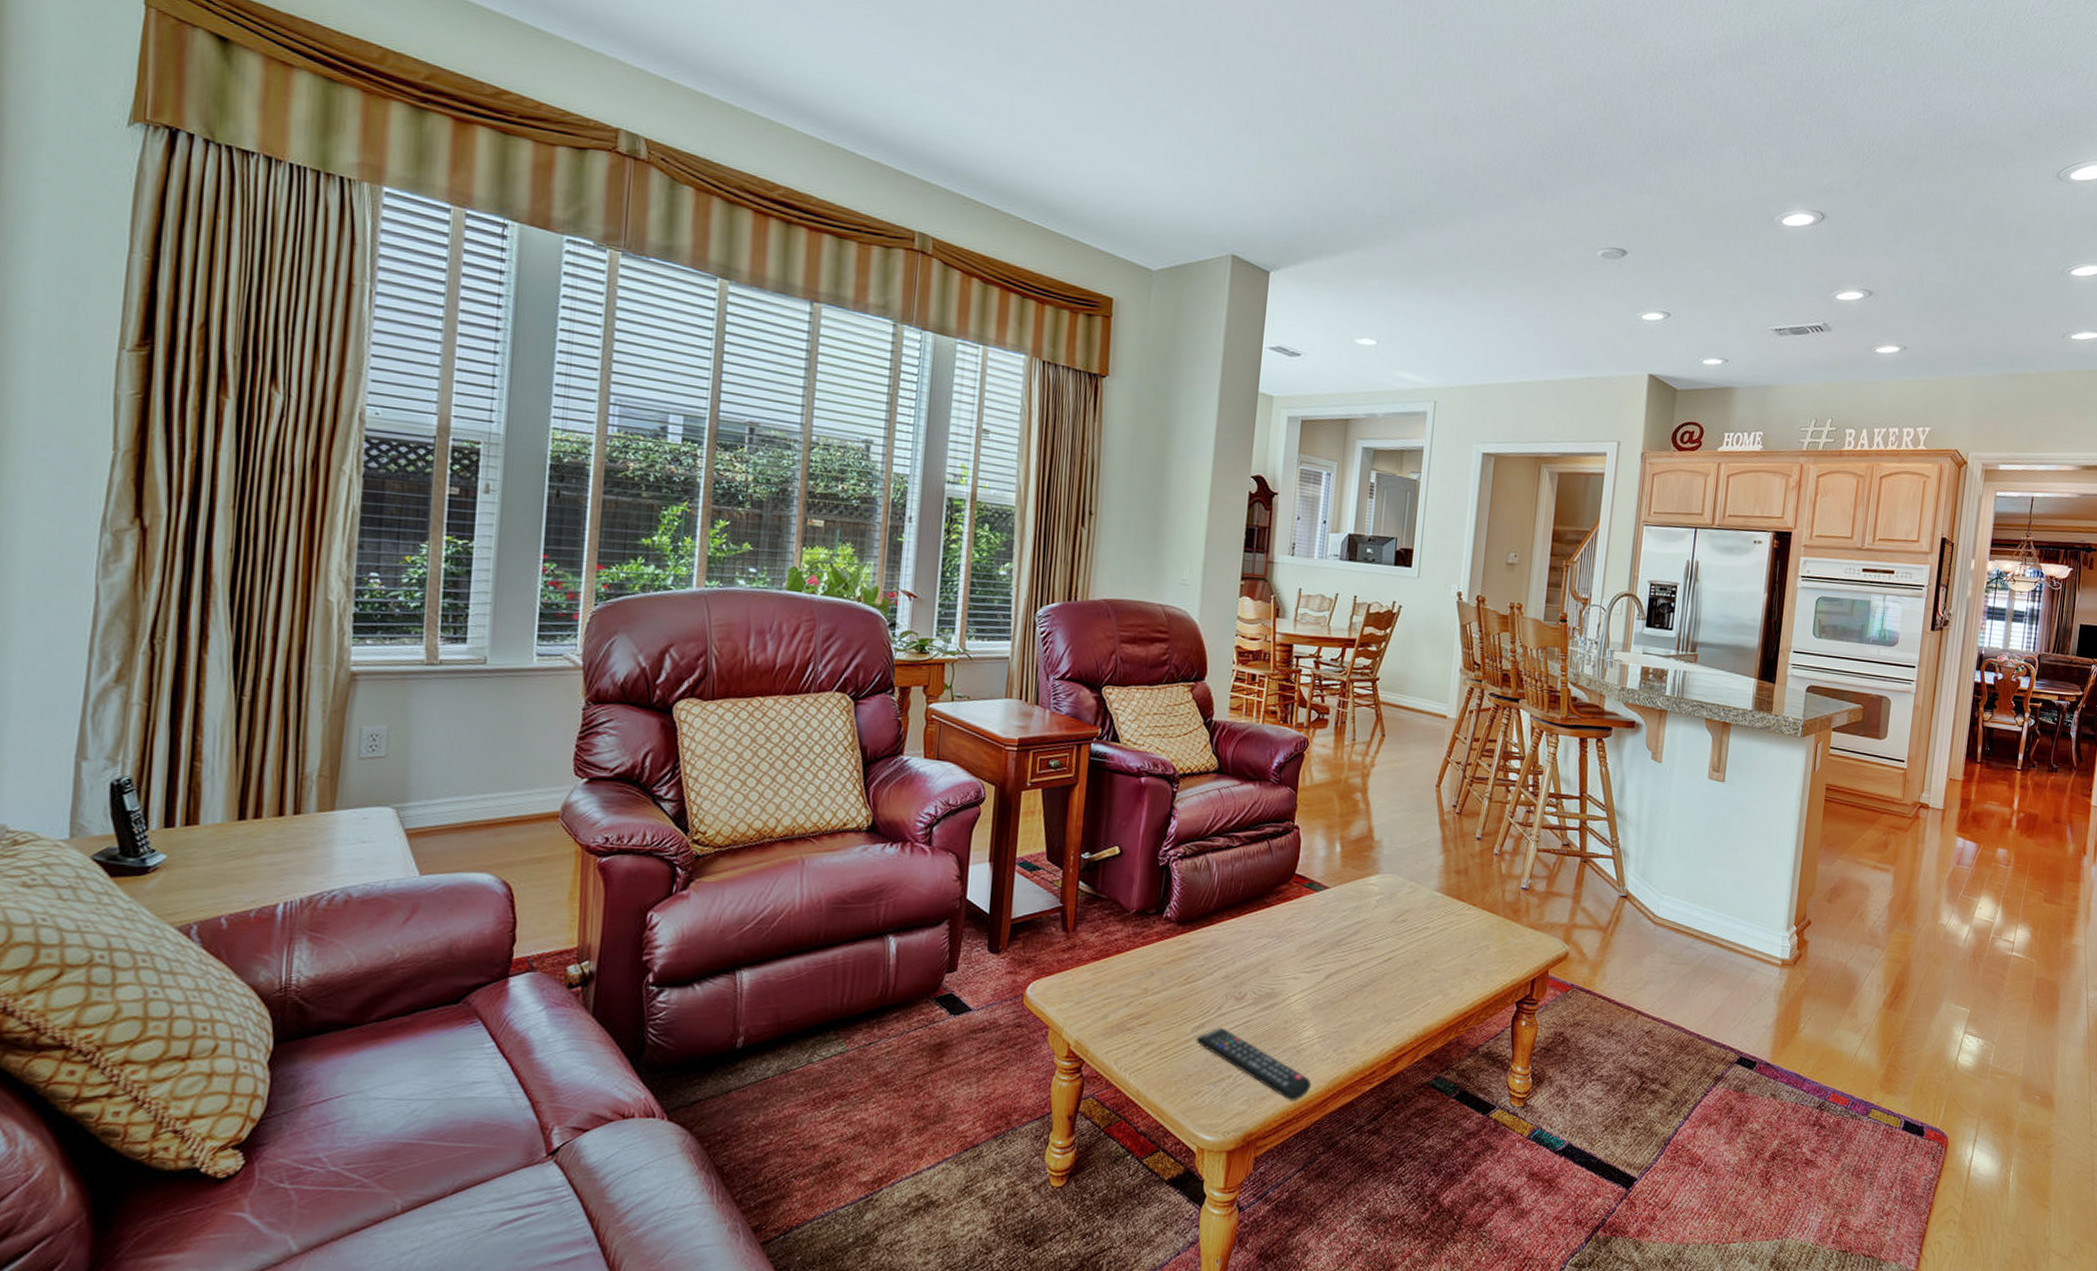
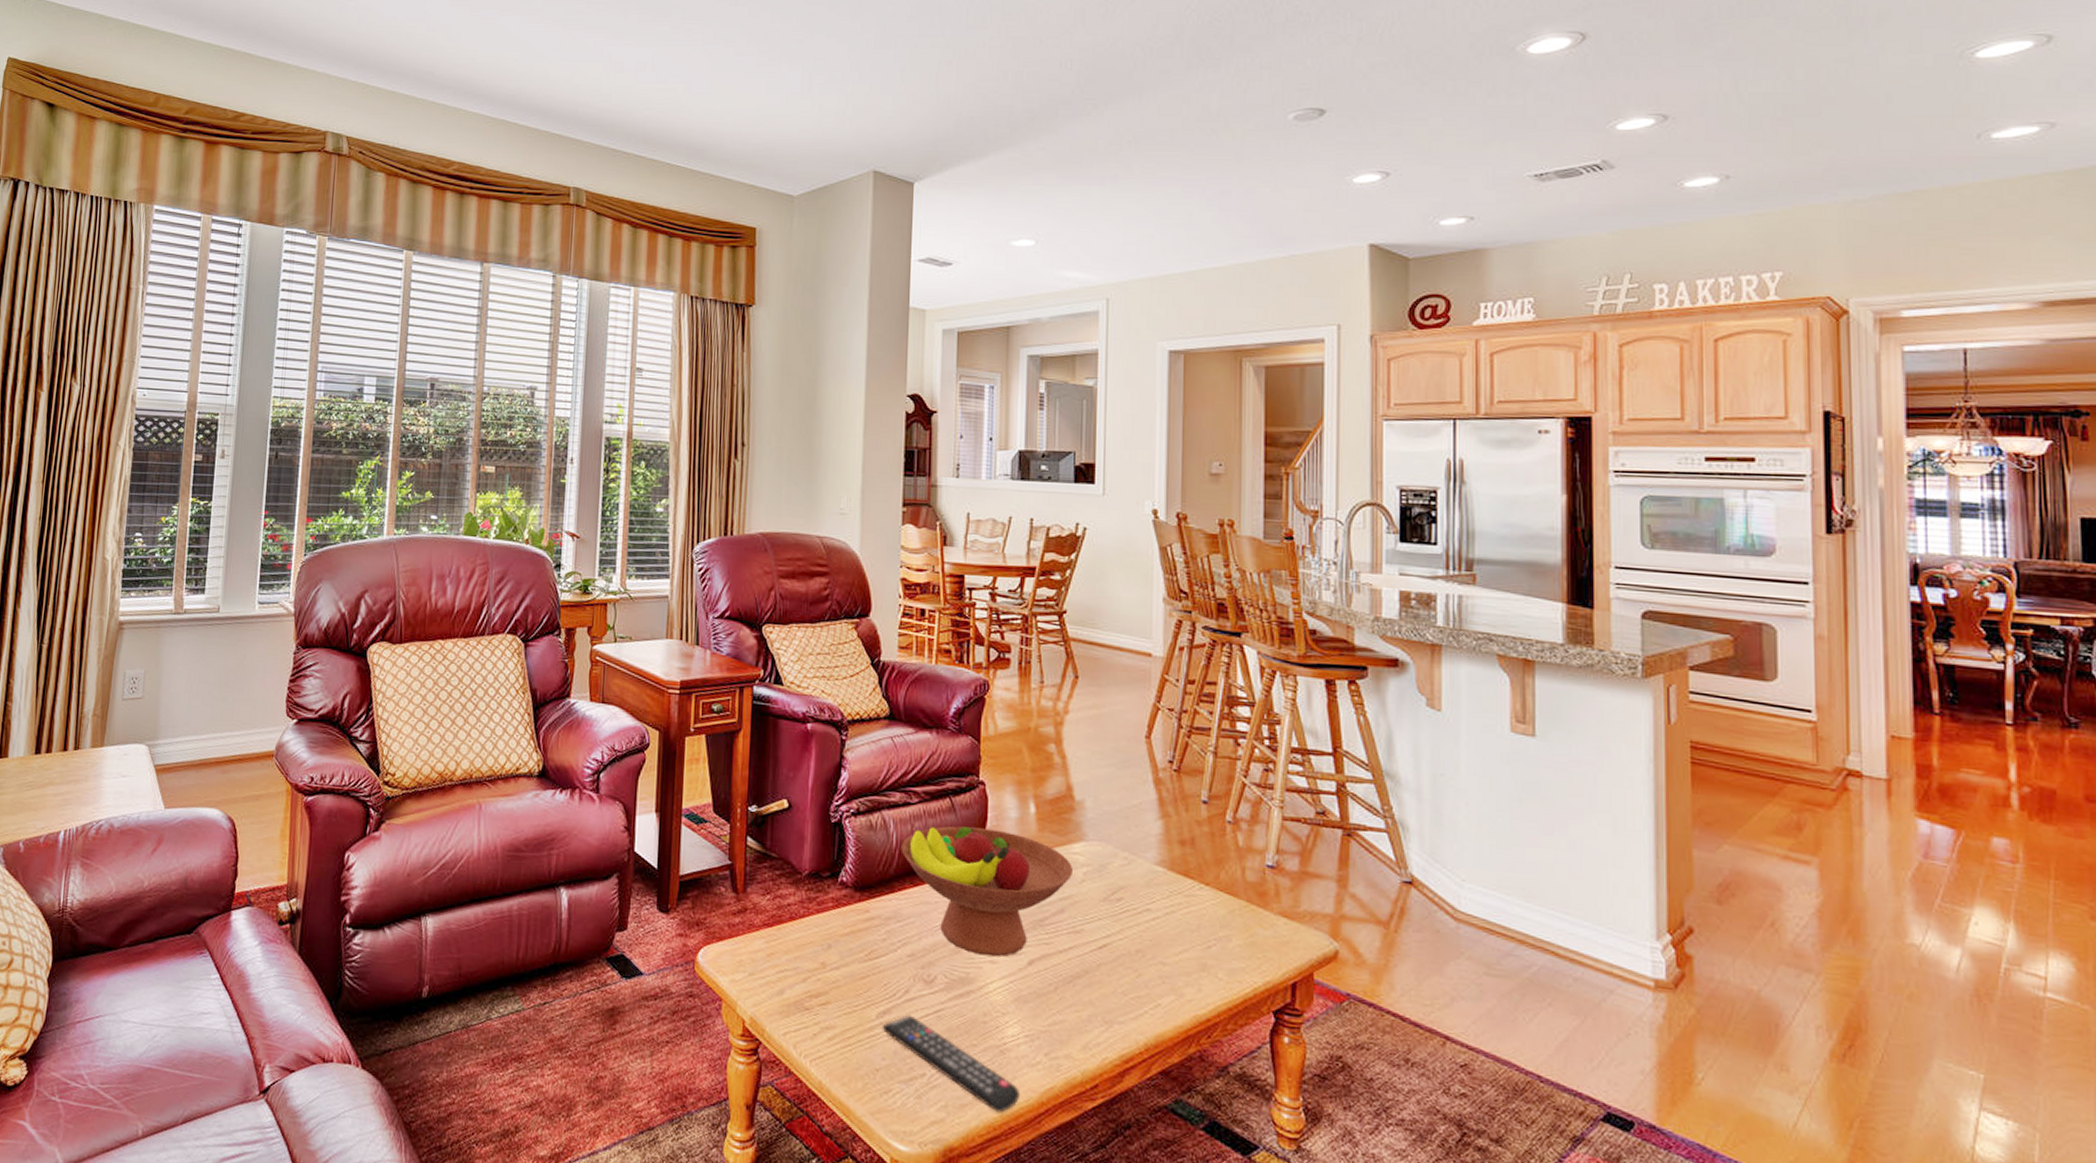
fruit bowl: none [1221,865,1369,974] -> present [901,826,1074,957]

